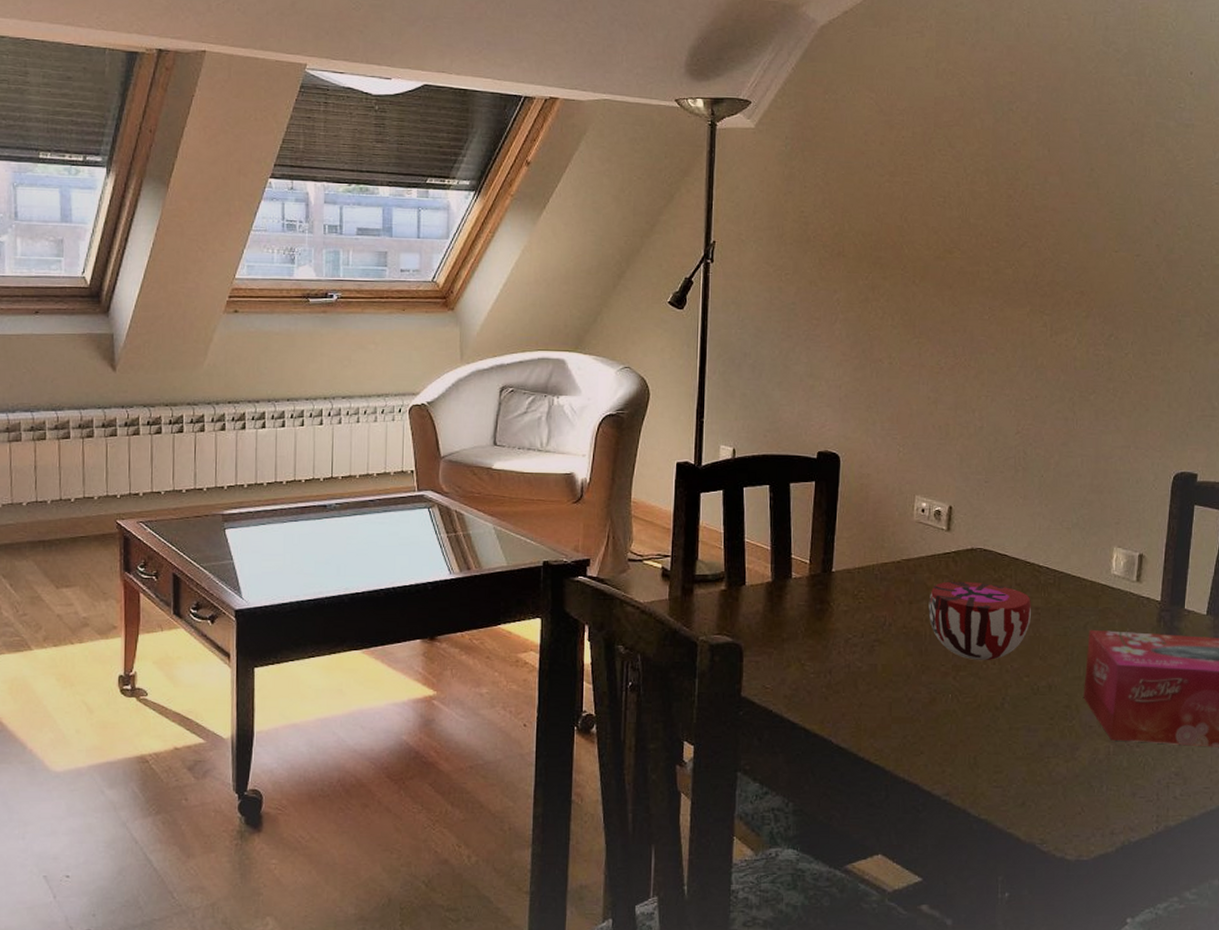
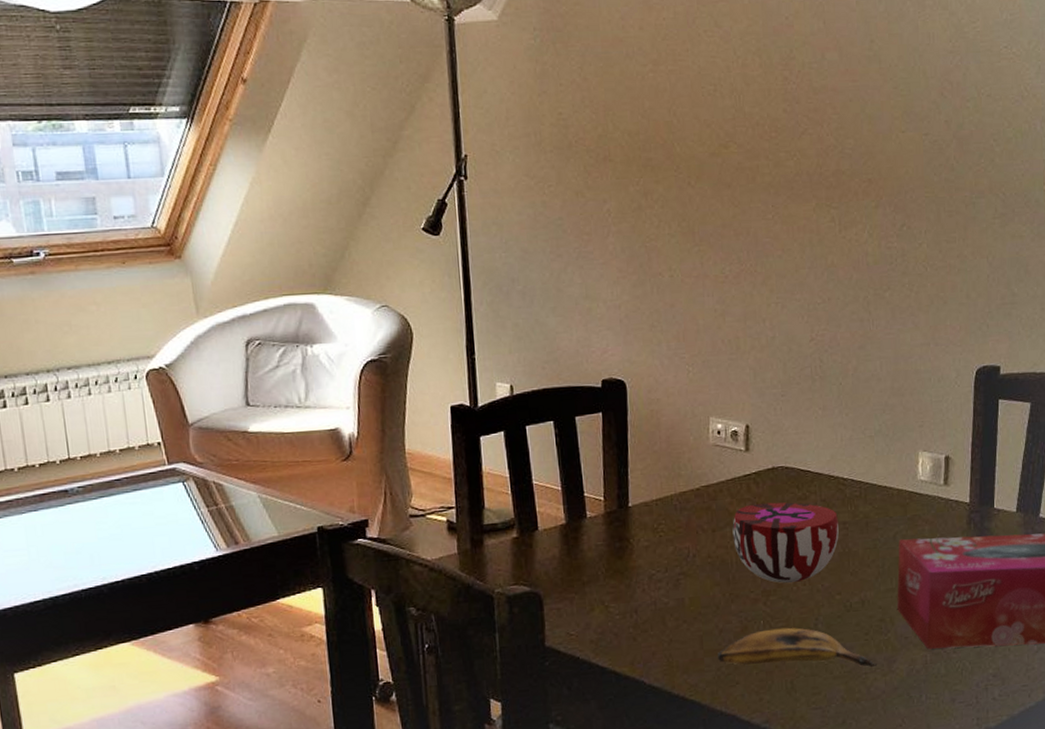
banana: none [905,703,1060,751] -> present [718,627,877,667]

